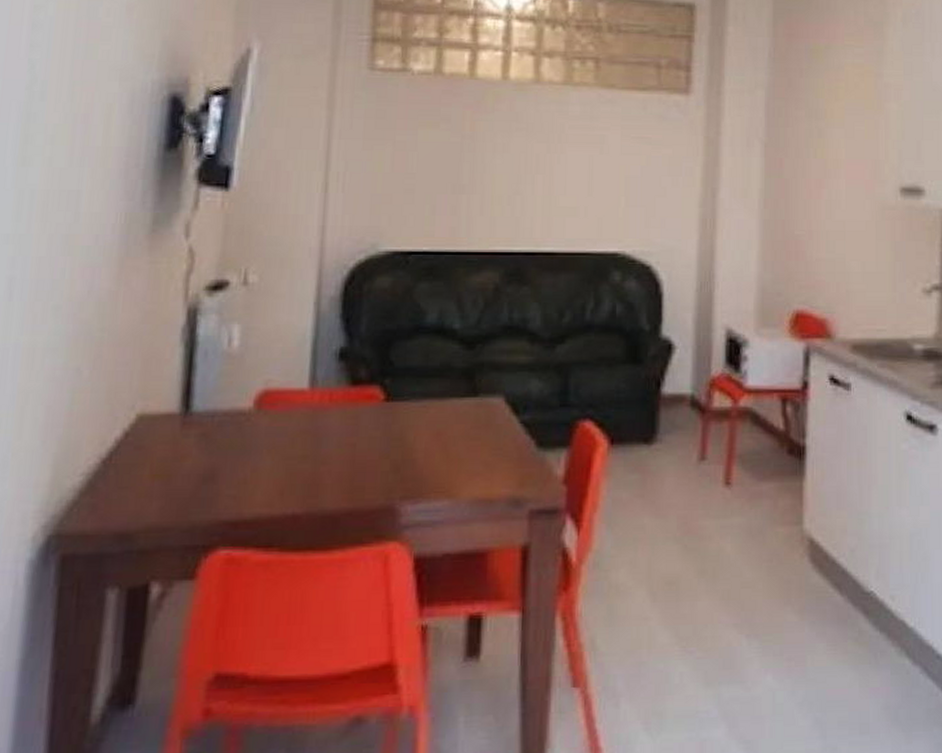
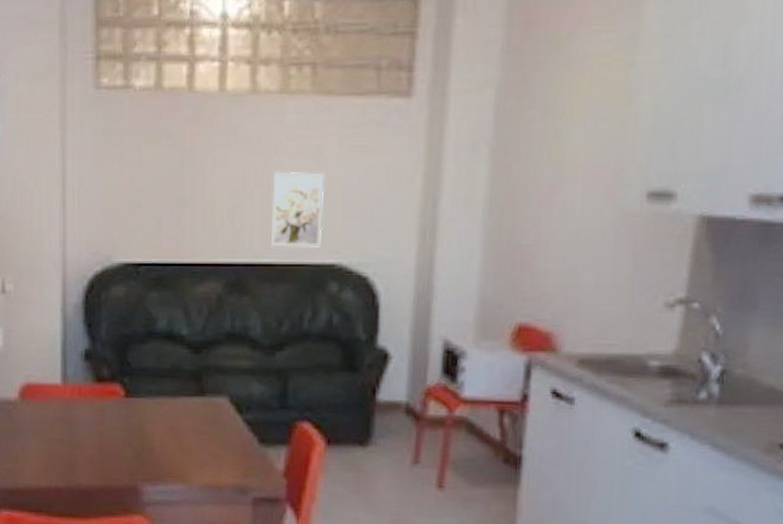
wall art: none [552,159,608,236] -> present [270,171,325,247]

